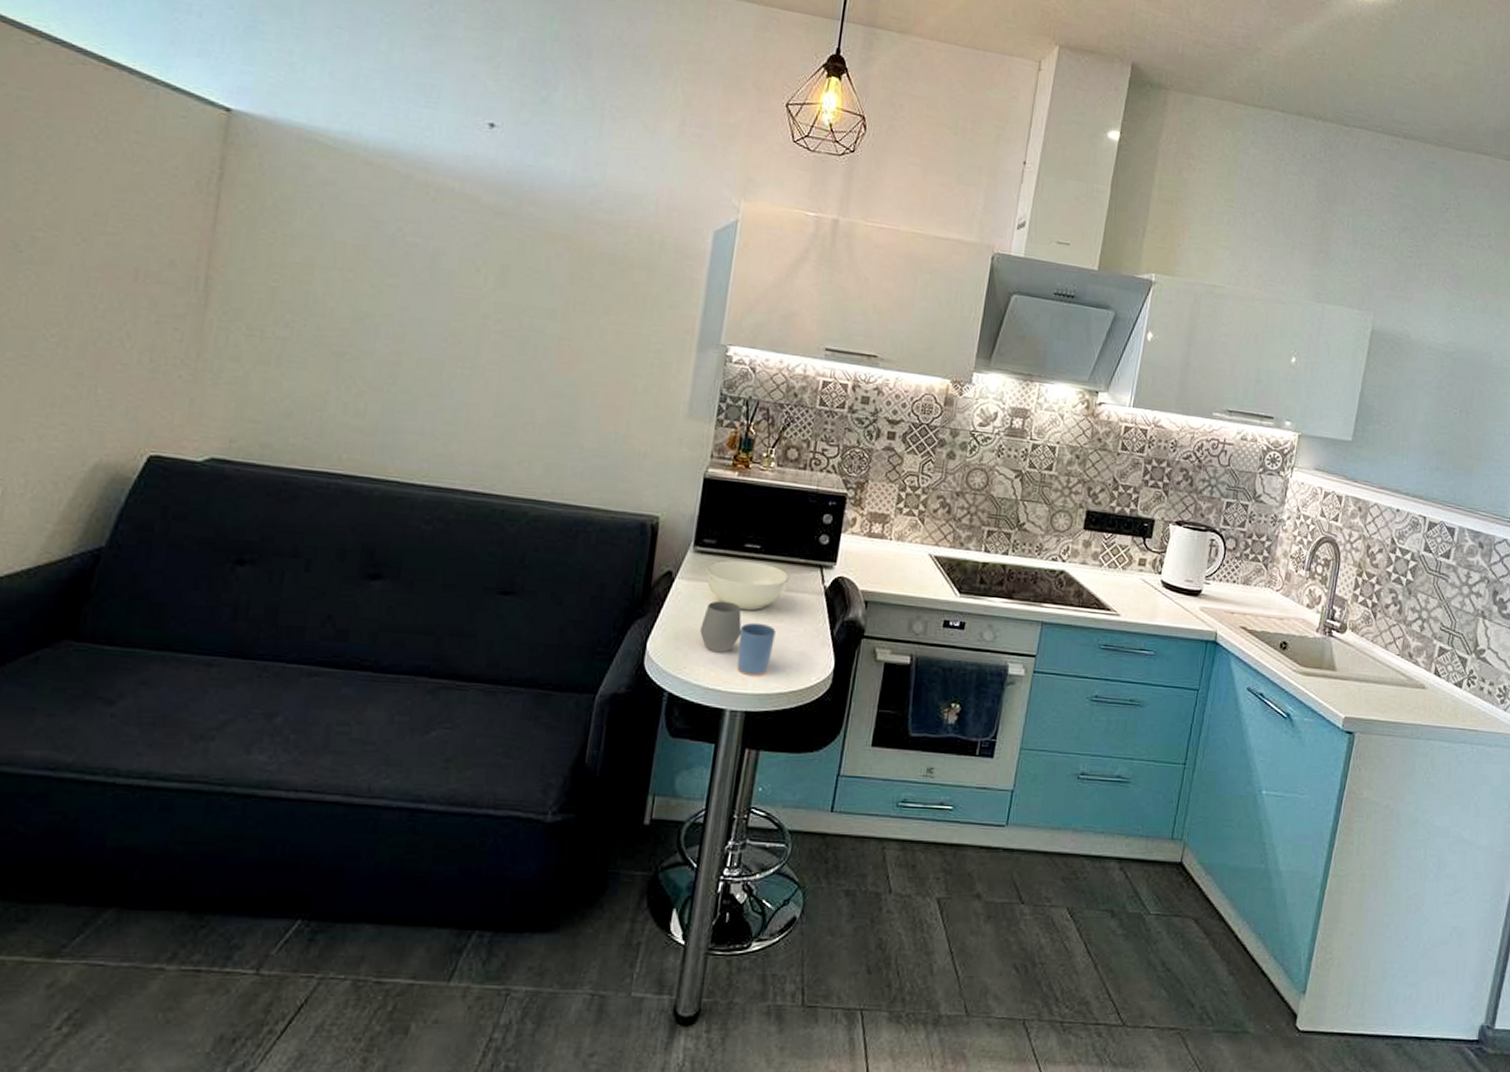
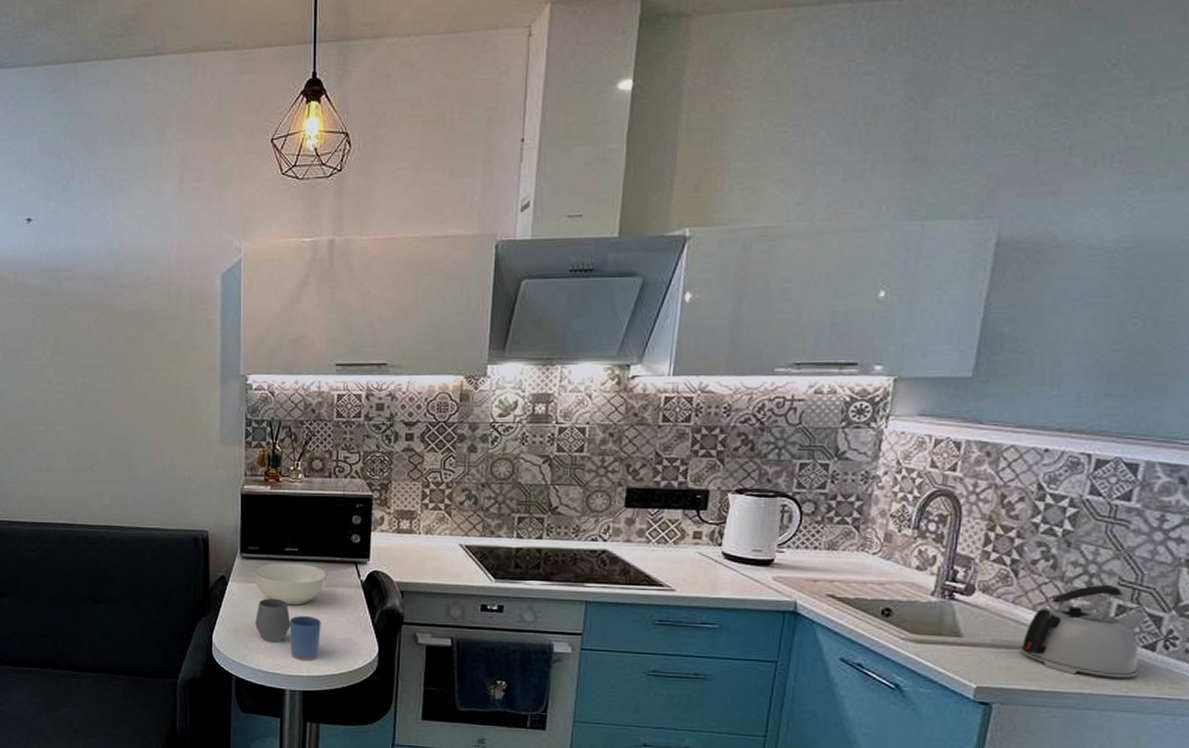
kettle: none [1375,628,1458,711] -> present [1019,584,1149,678]

